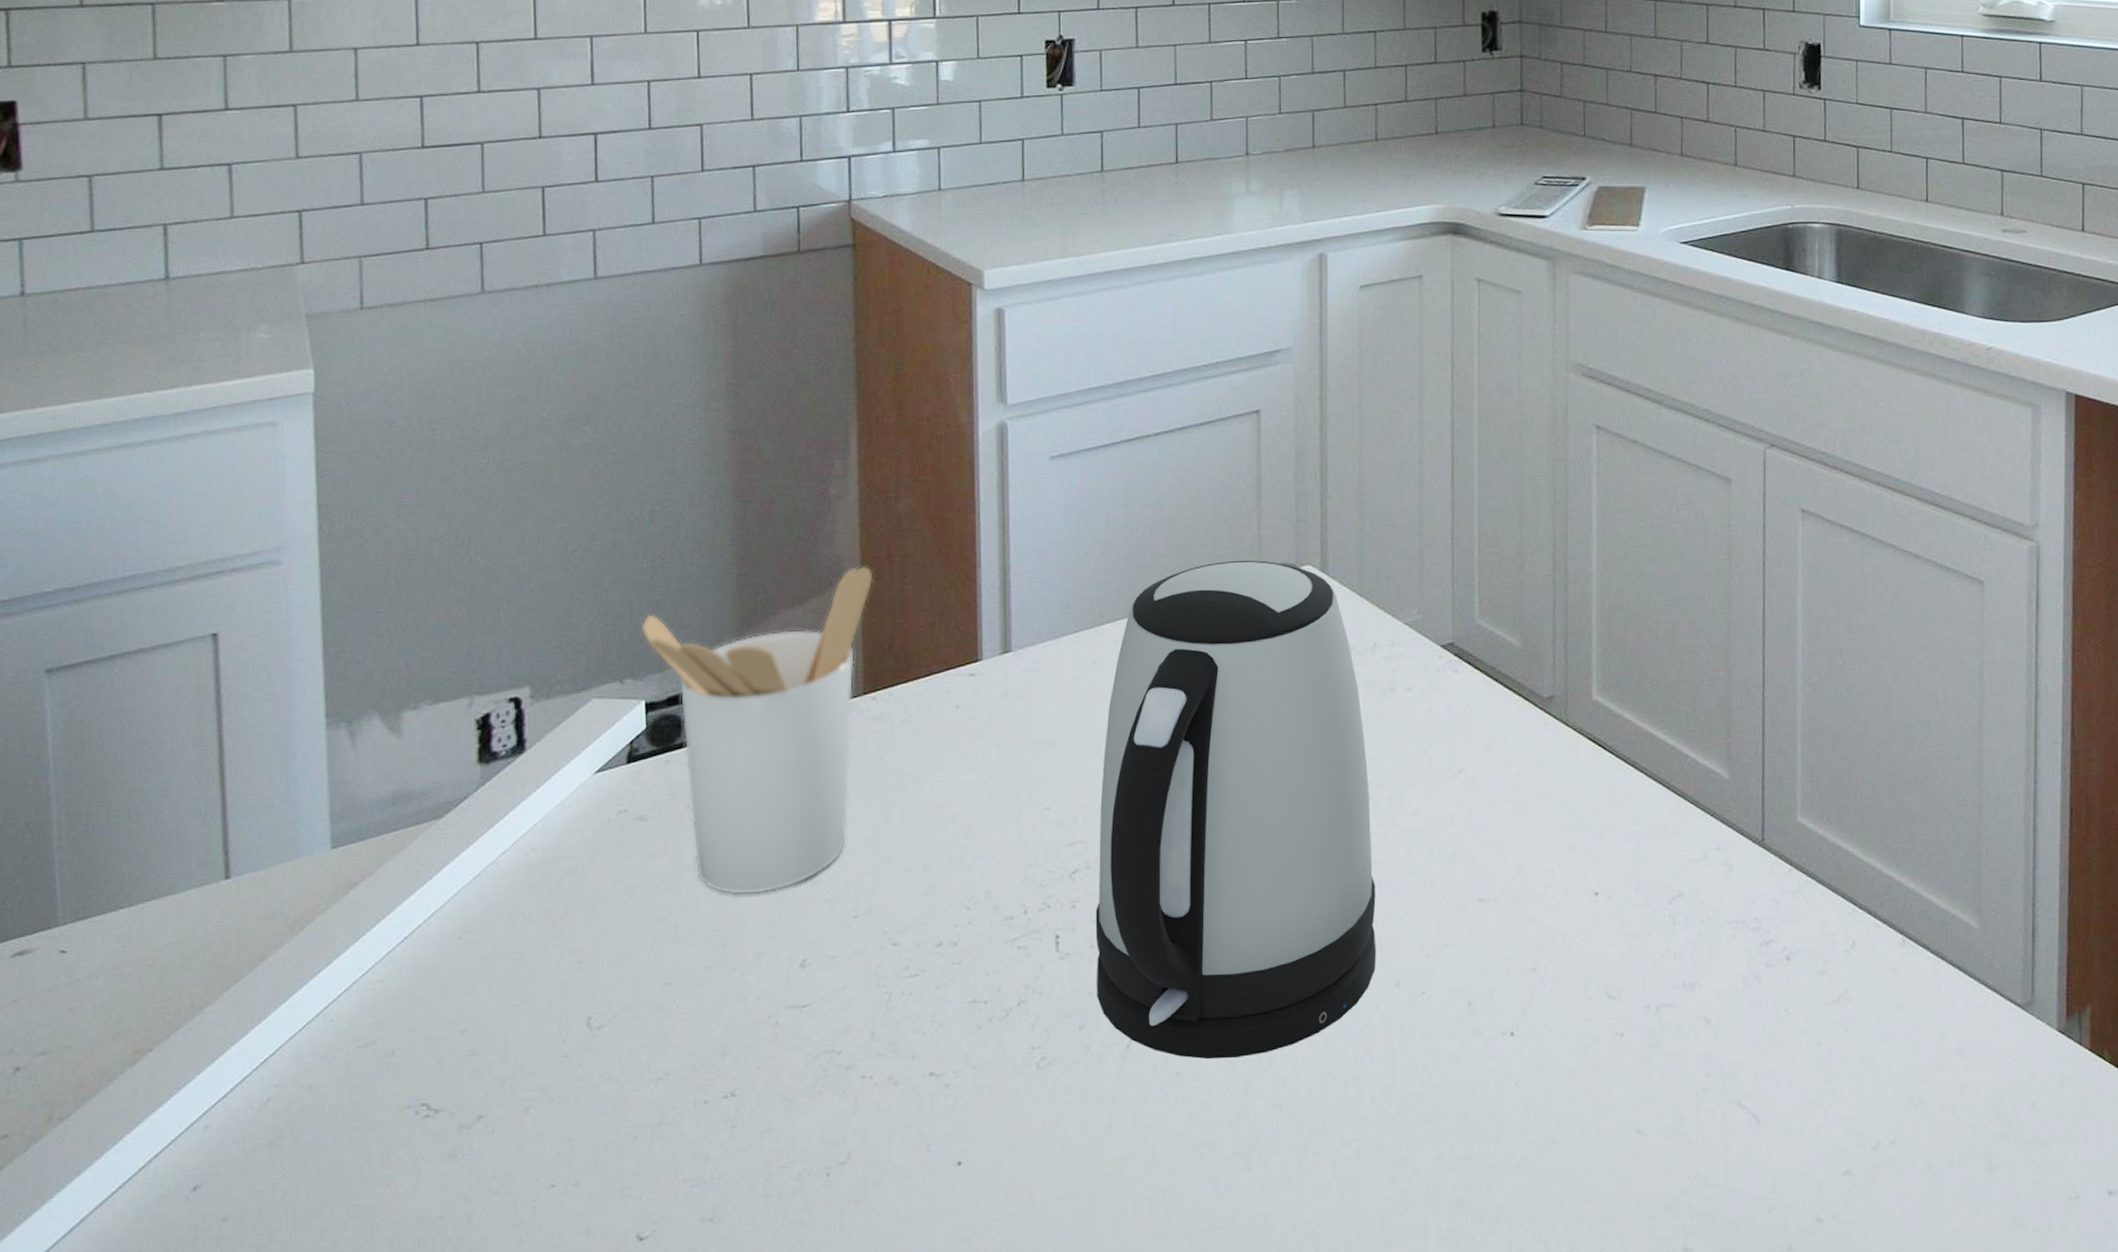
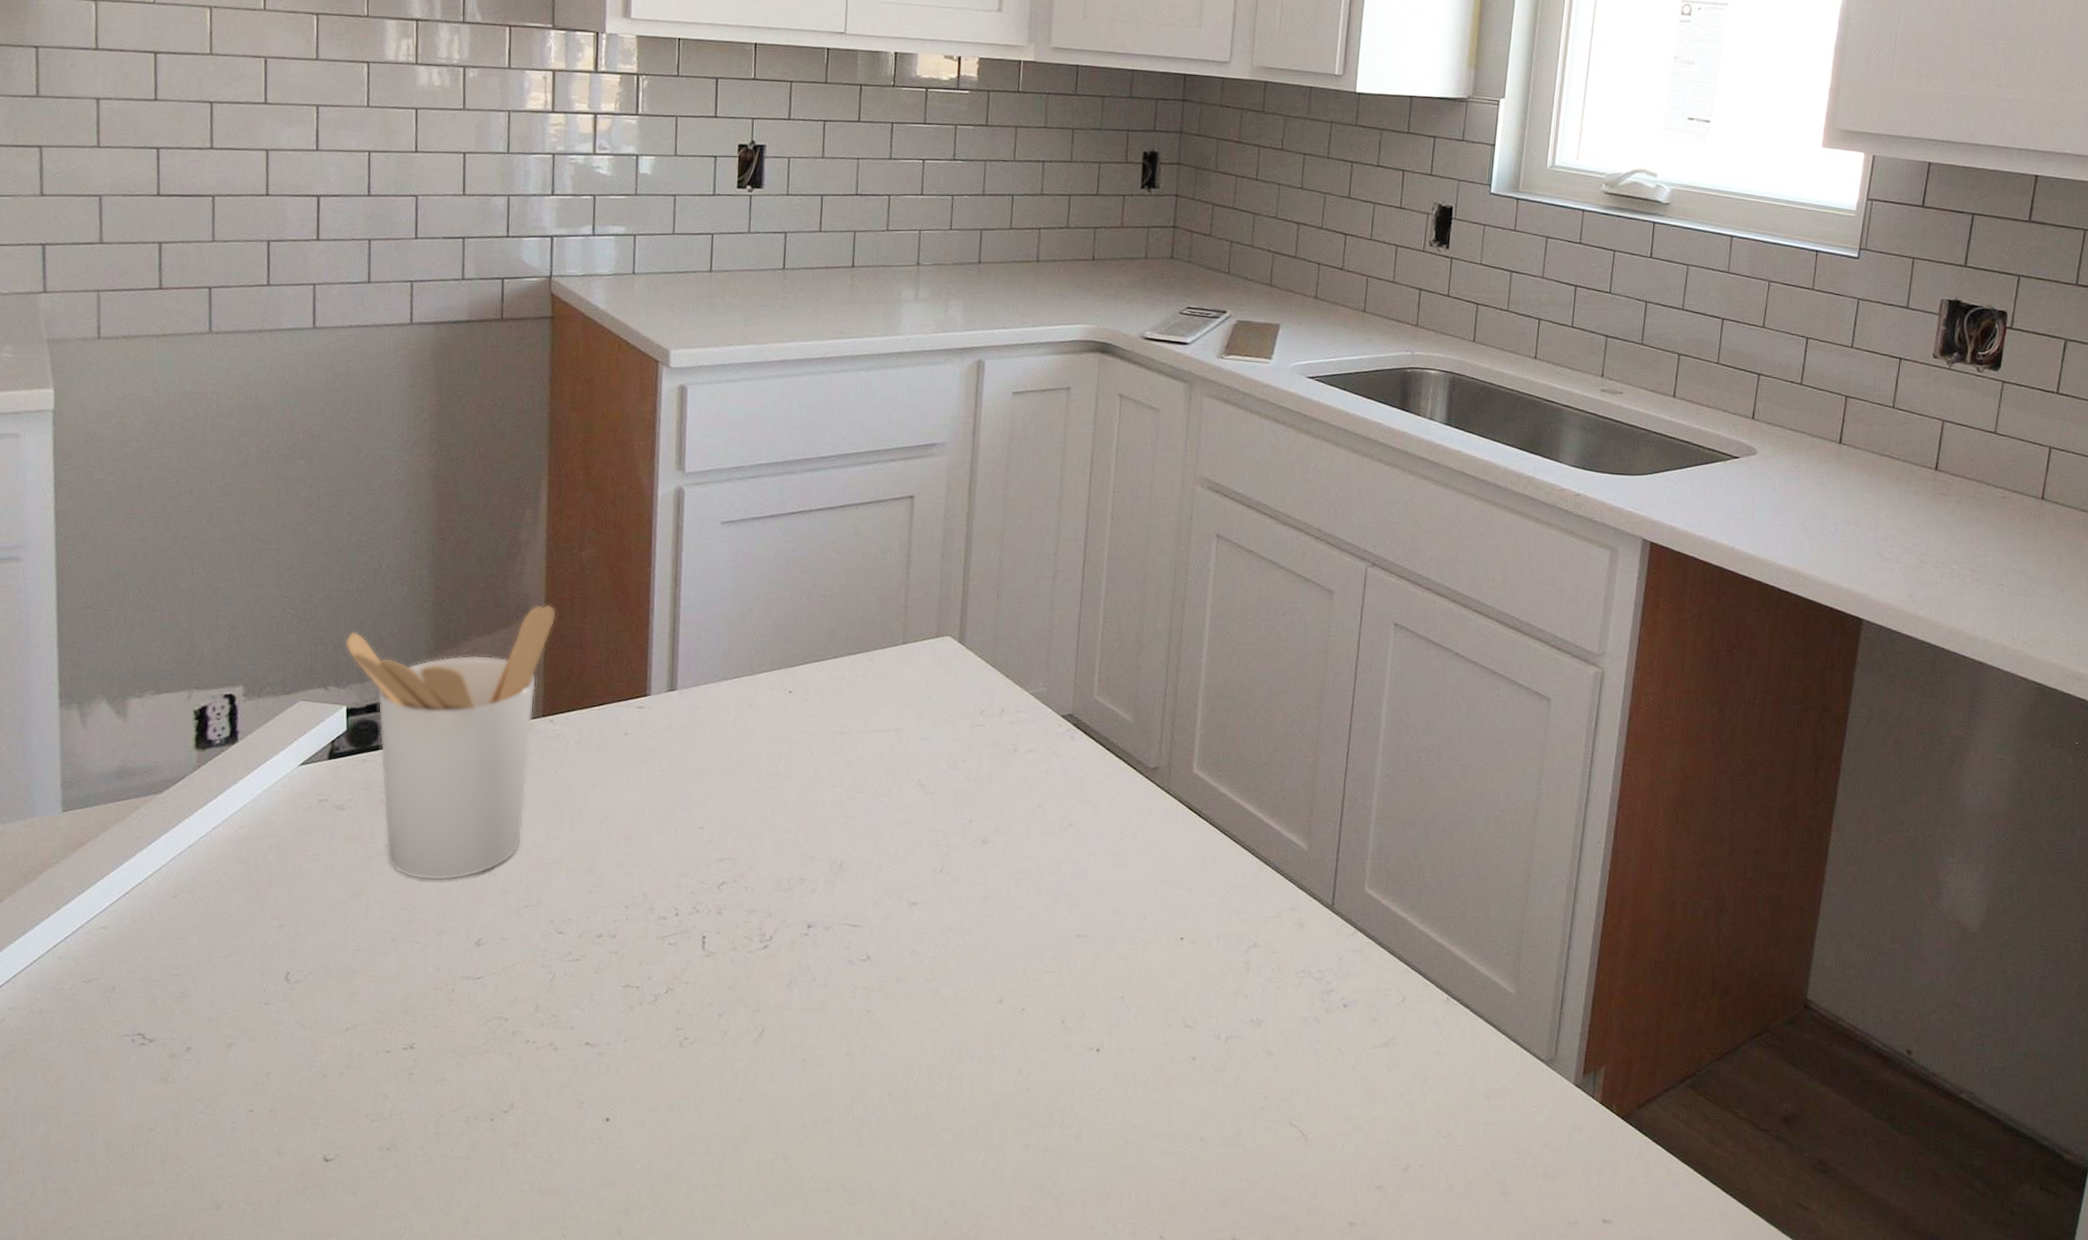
kettle: present [1095,560,1377,1060] -> none [736,627,989,1051]

